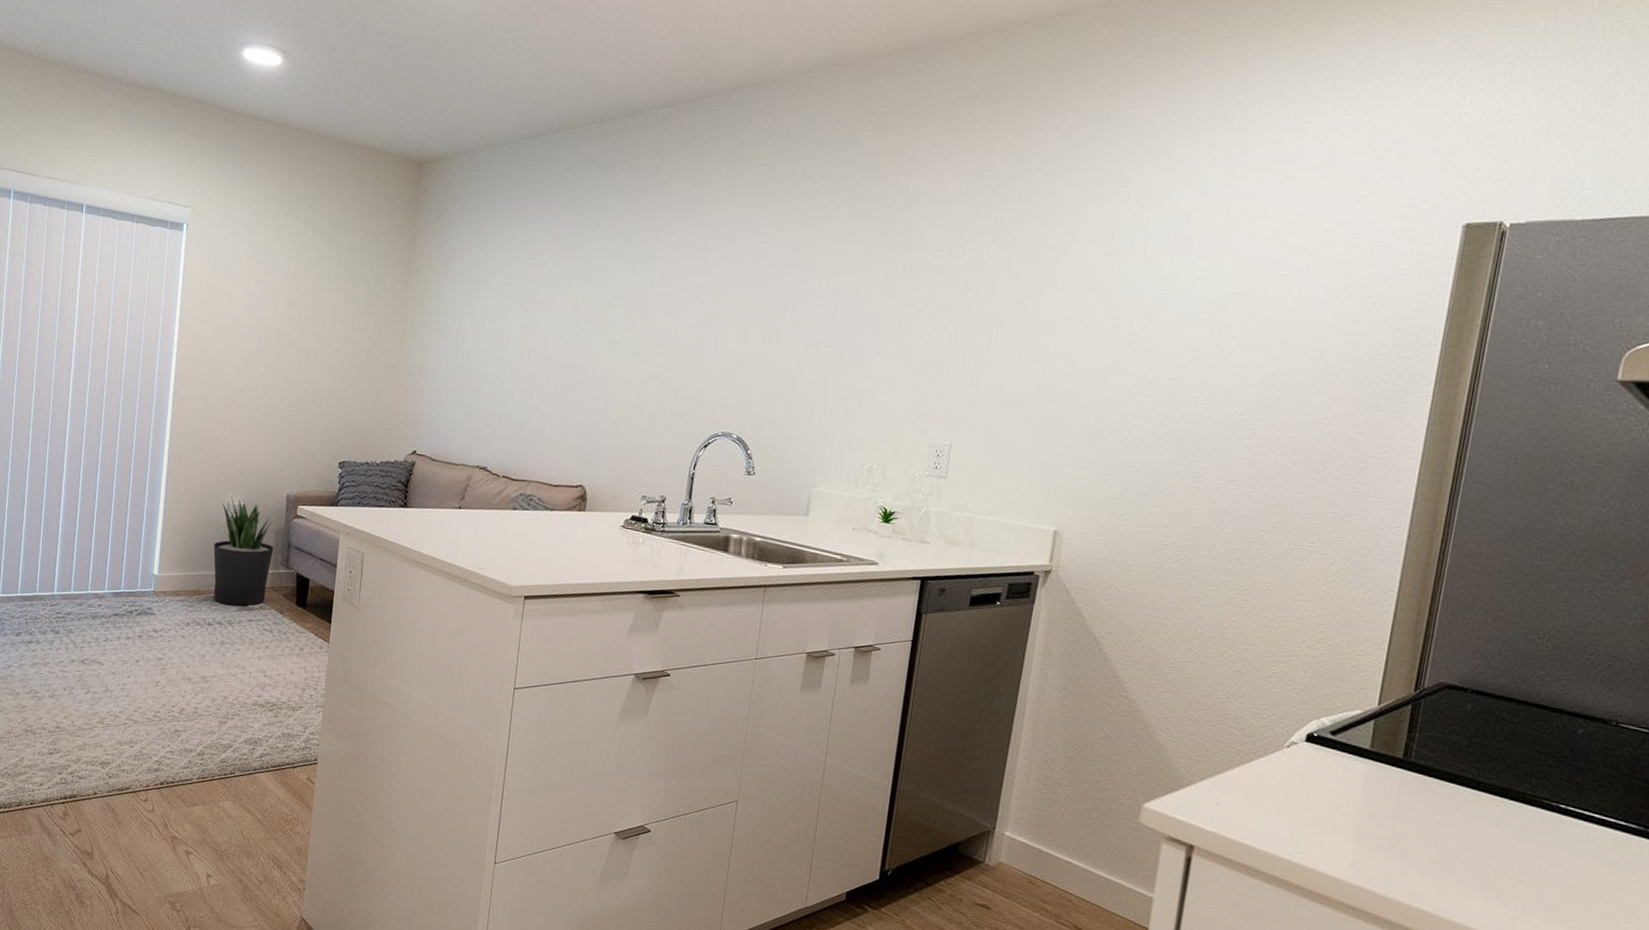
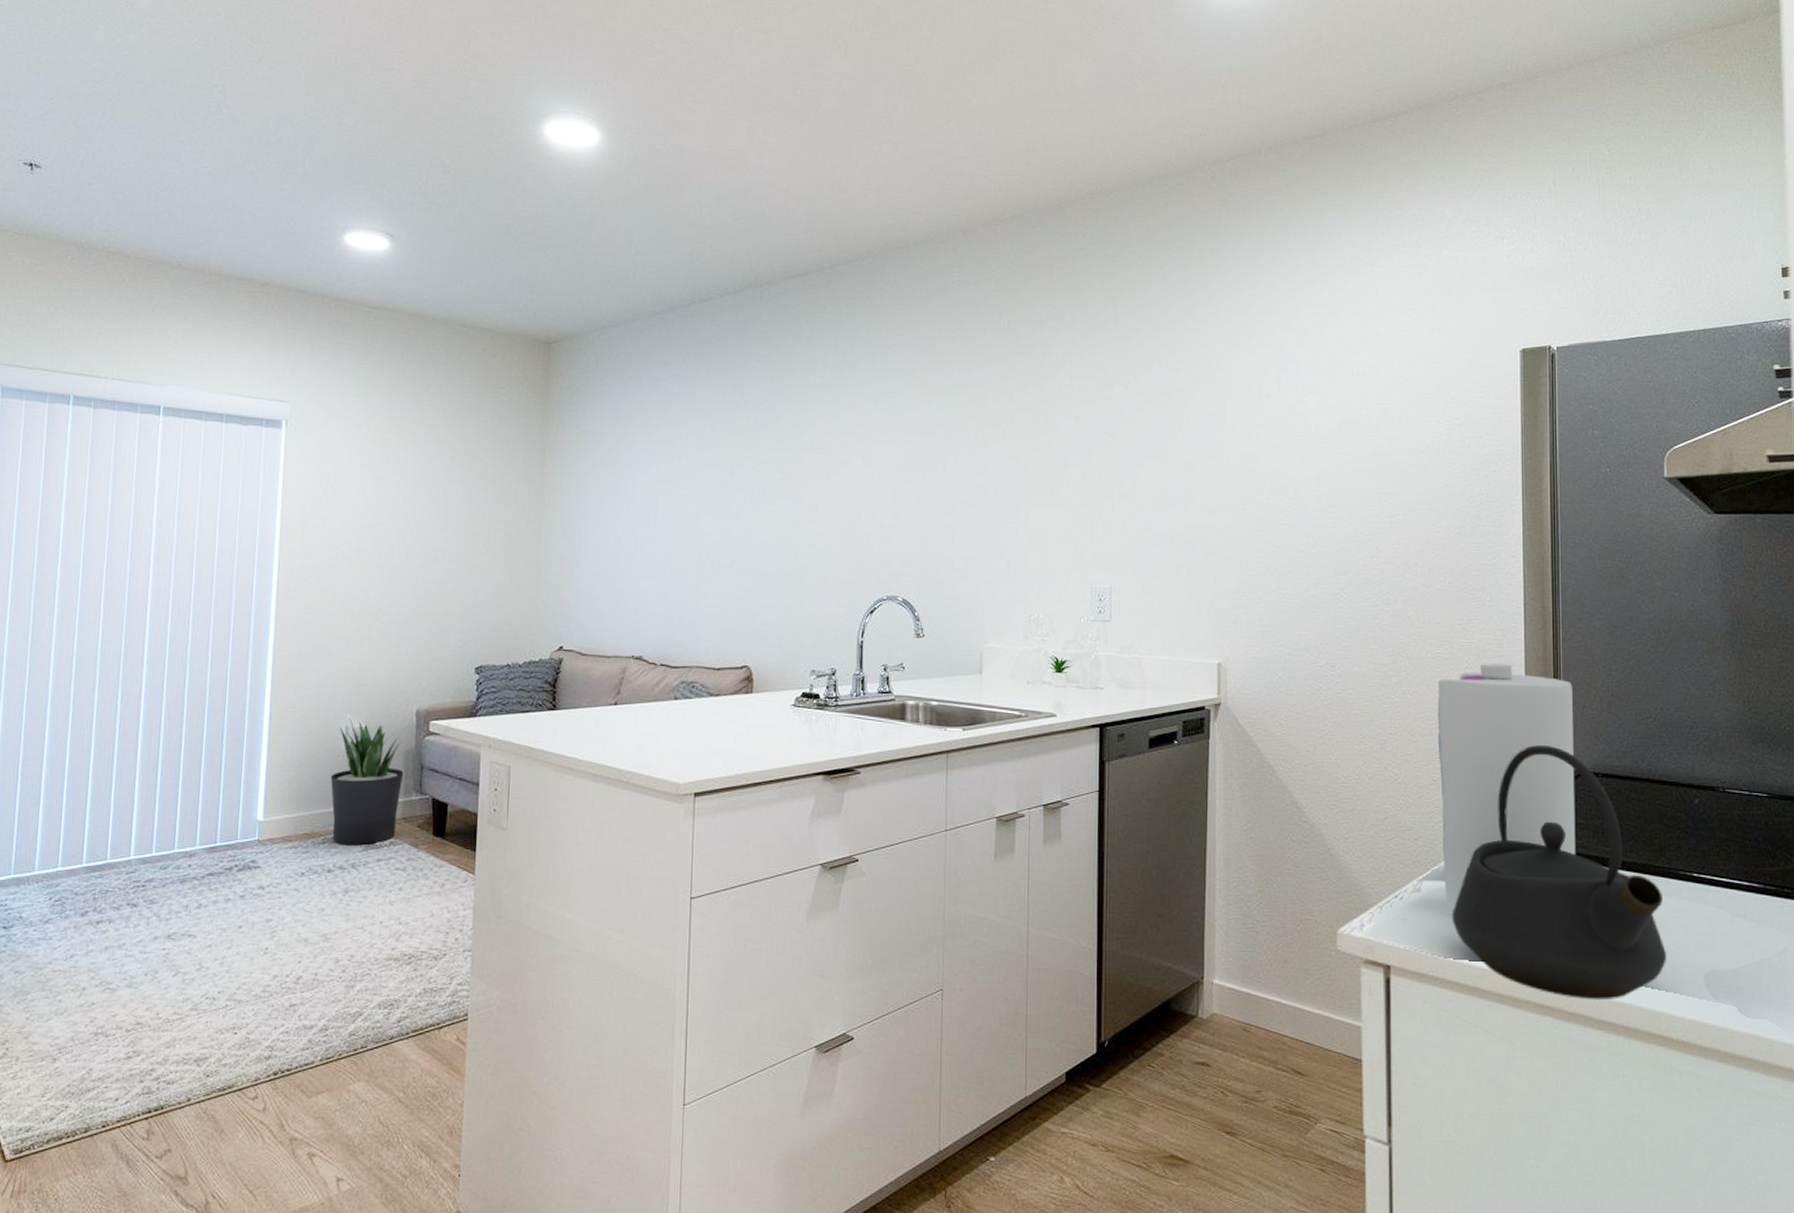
paper towel holder: none [1266,561,1455,804] -> present [1437,662,1576,911]
kettle: none [1269,651,1519,915] -> present [1451,745,1667,1001]

